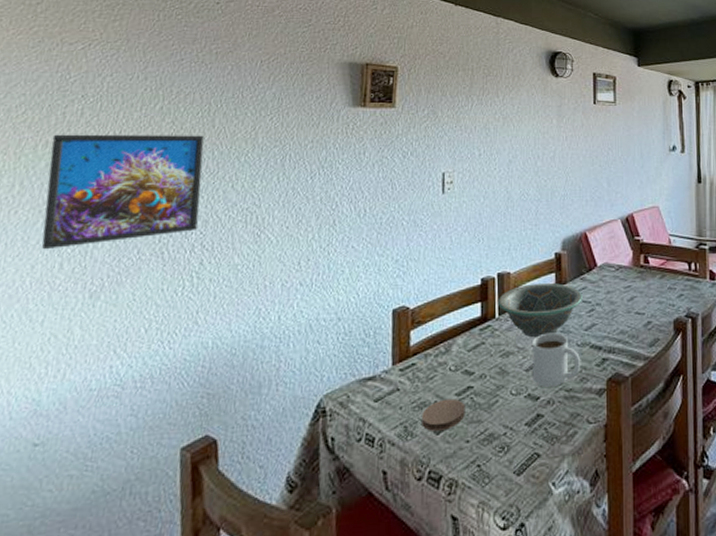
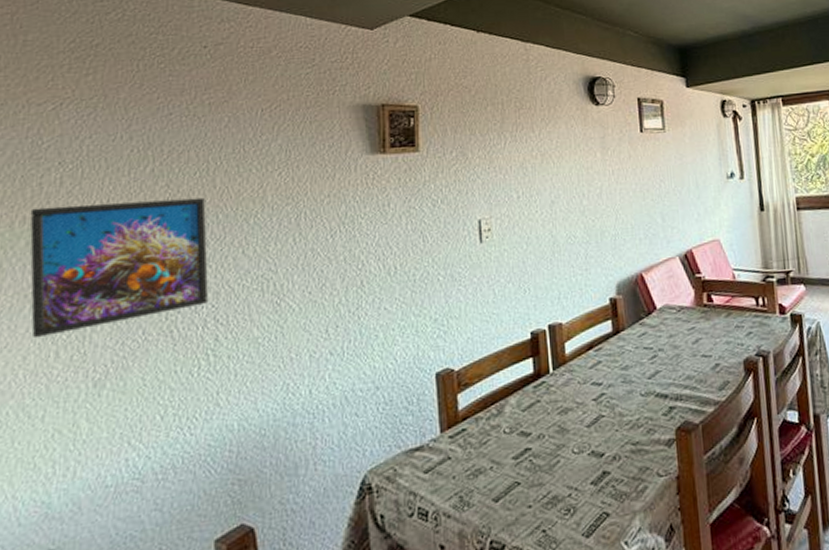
coaster: present [422,398,465,431] -> none [478,462,525,499]
decorative bowl: present [498,282,582,338] -> none [551,330,643,392]
mug: present [532,332,581,387] -> none [592,383,647,443]

